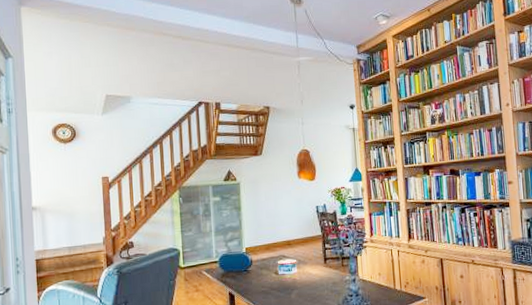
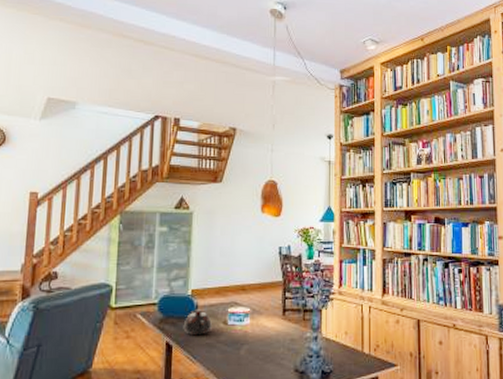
teapot: none [241,264,266,286] -> present [183,310,212,336]

